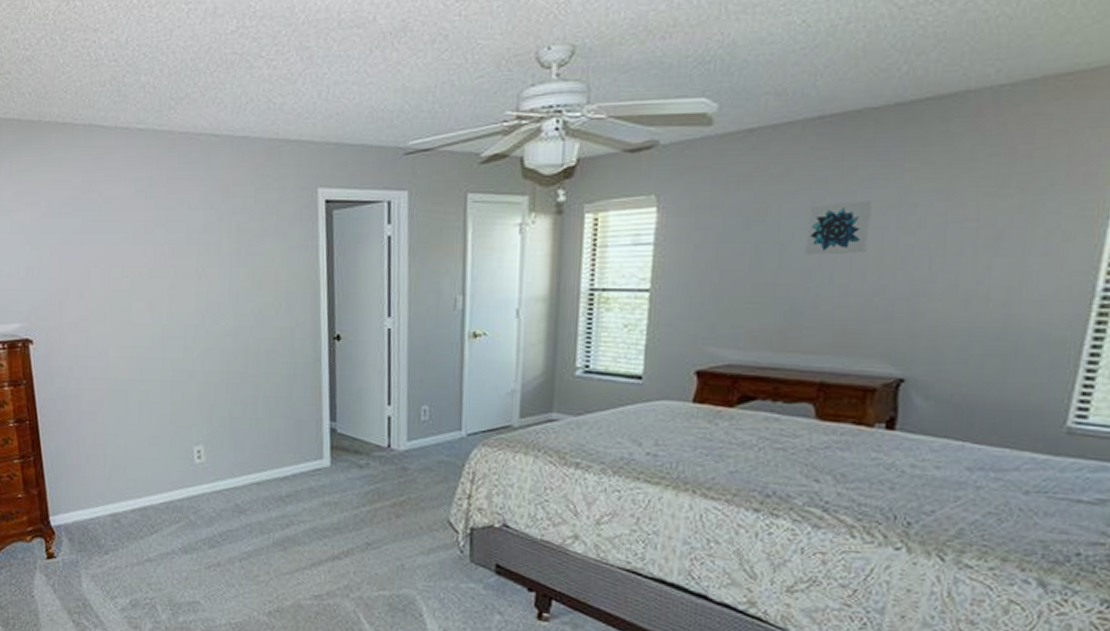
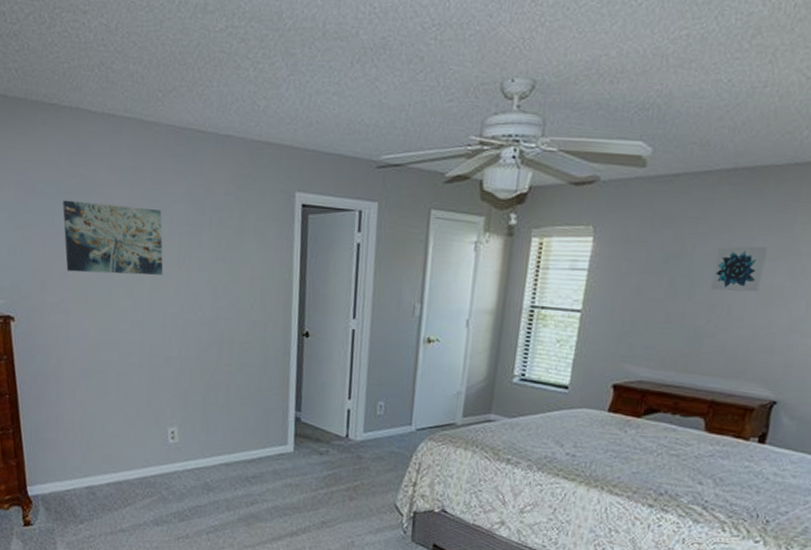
wall art: none [78,217,183,290] -> present [63,200,164,276]

